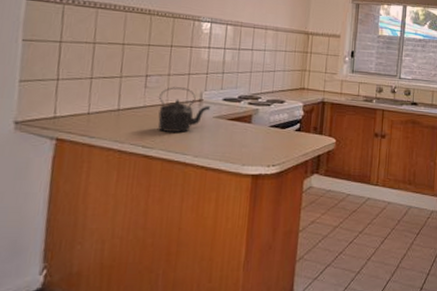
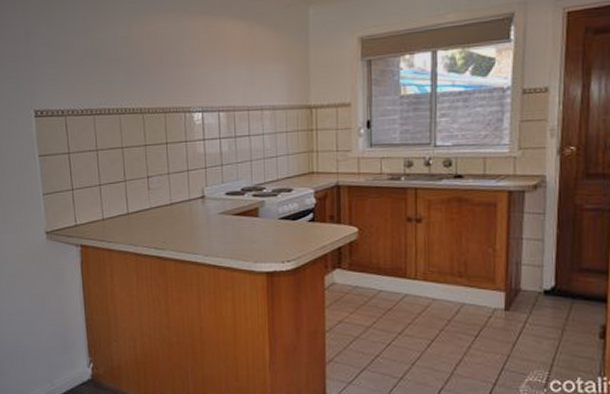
kettle: present [158,87,211,133] -> none [163,185,215,232]

